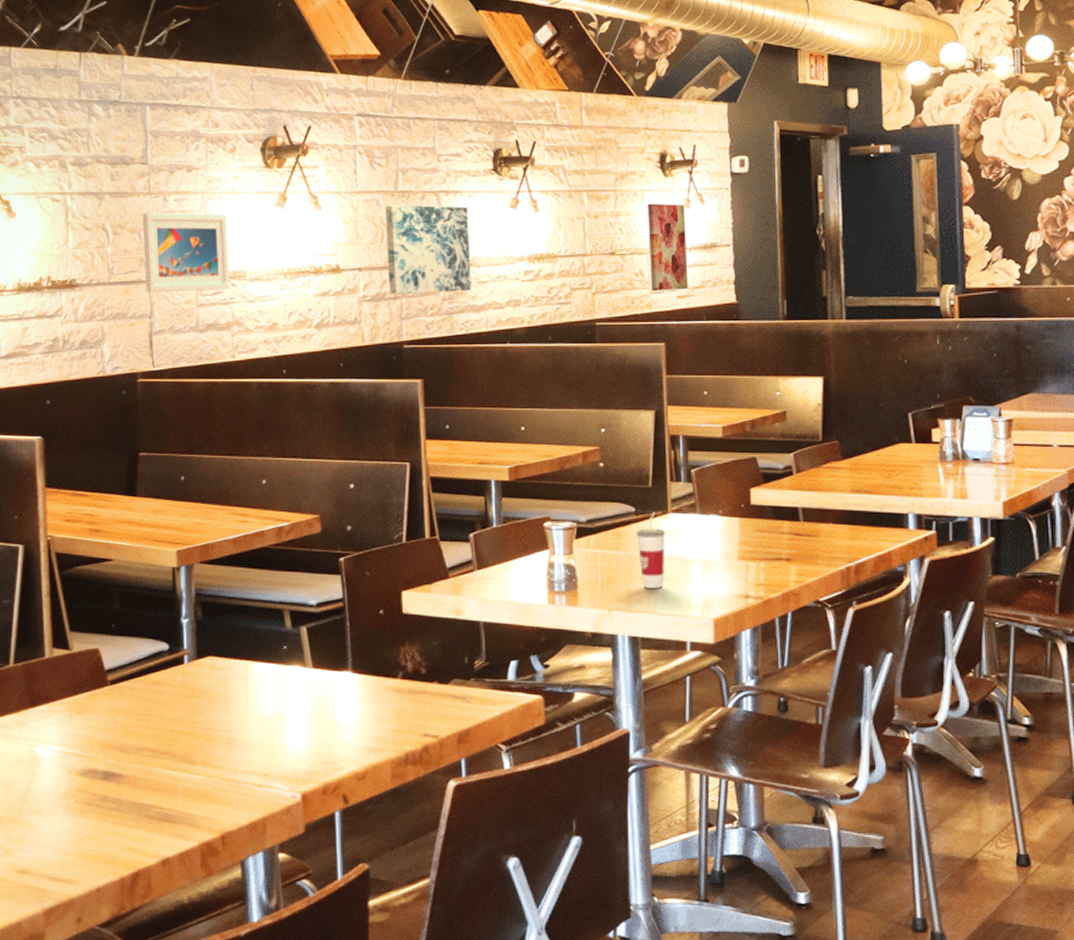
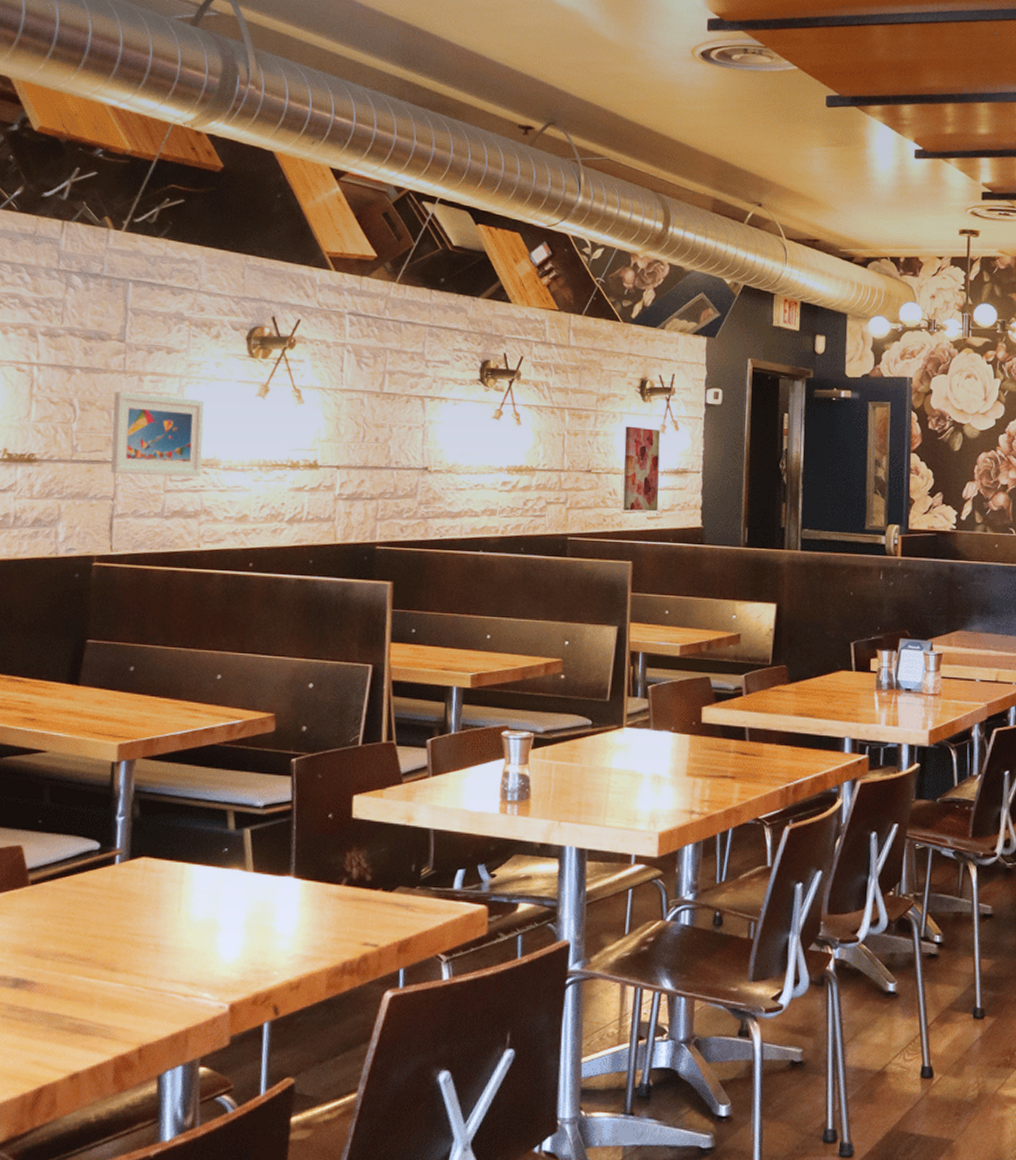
wall art: present [385,205,471,294] -> none [366,406,452,497]
cup: present [636,512,665,588] -> none [591,726,619,801]

